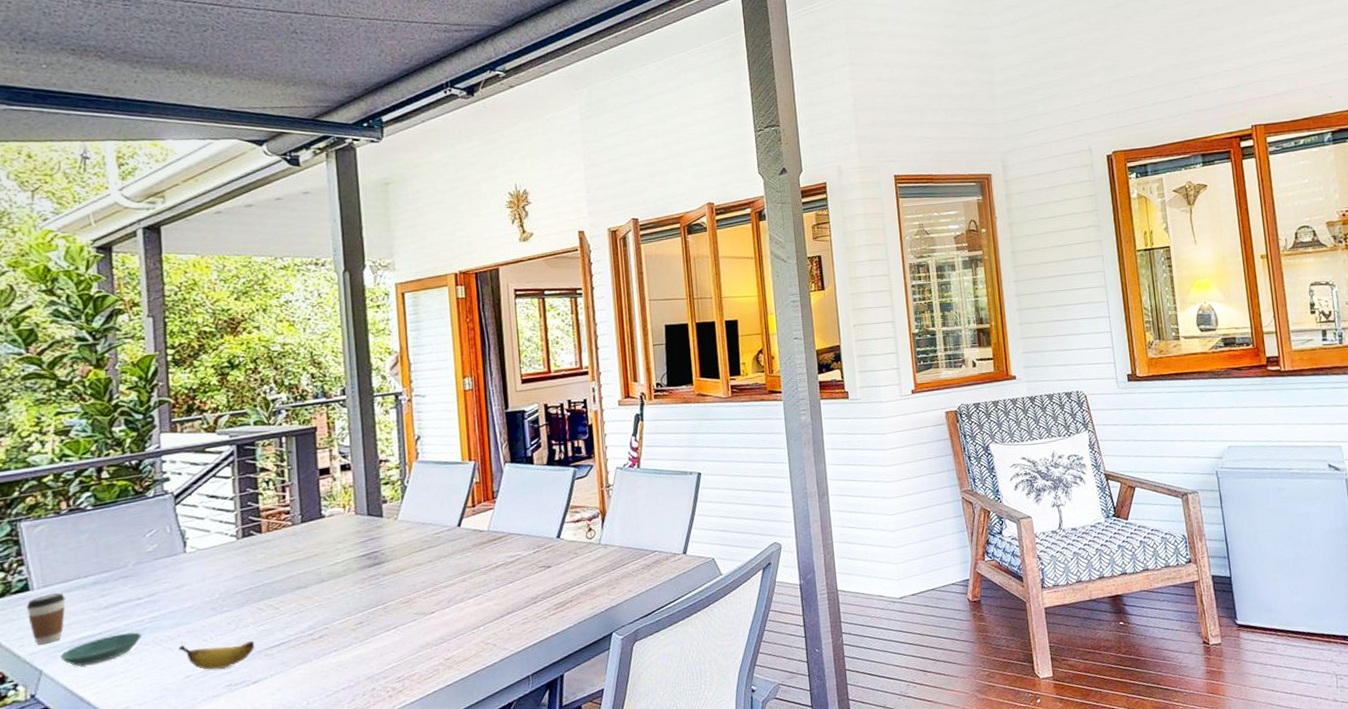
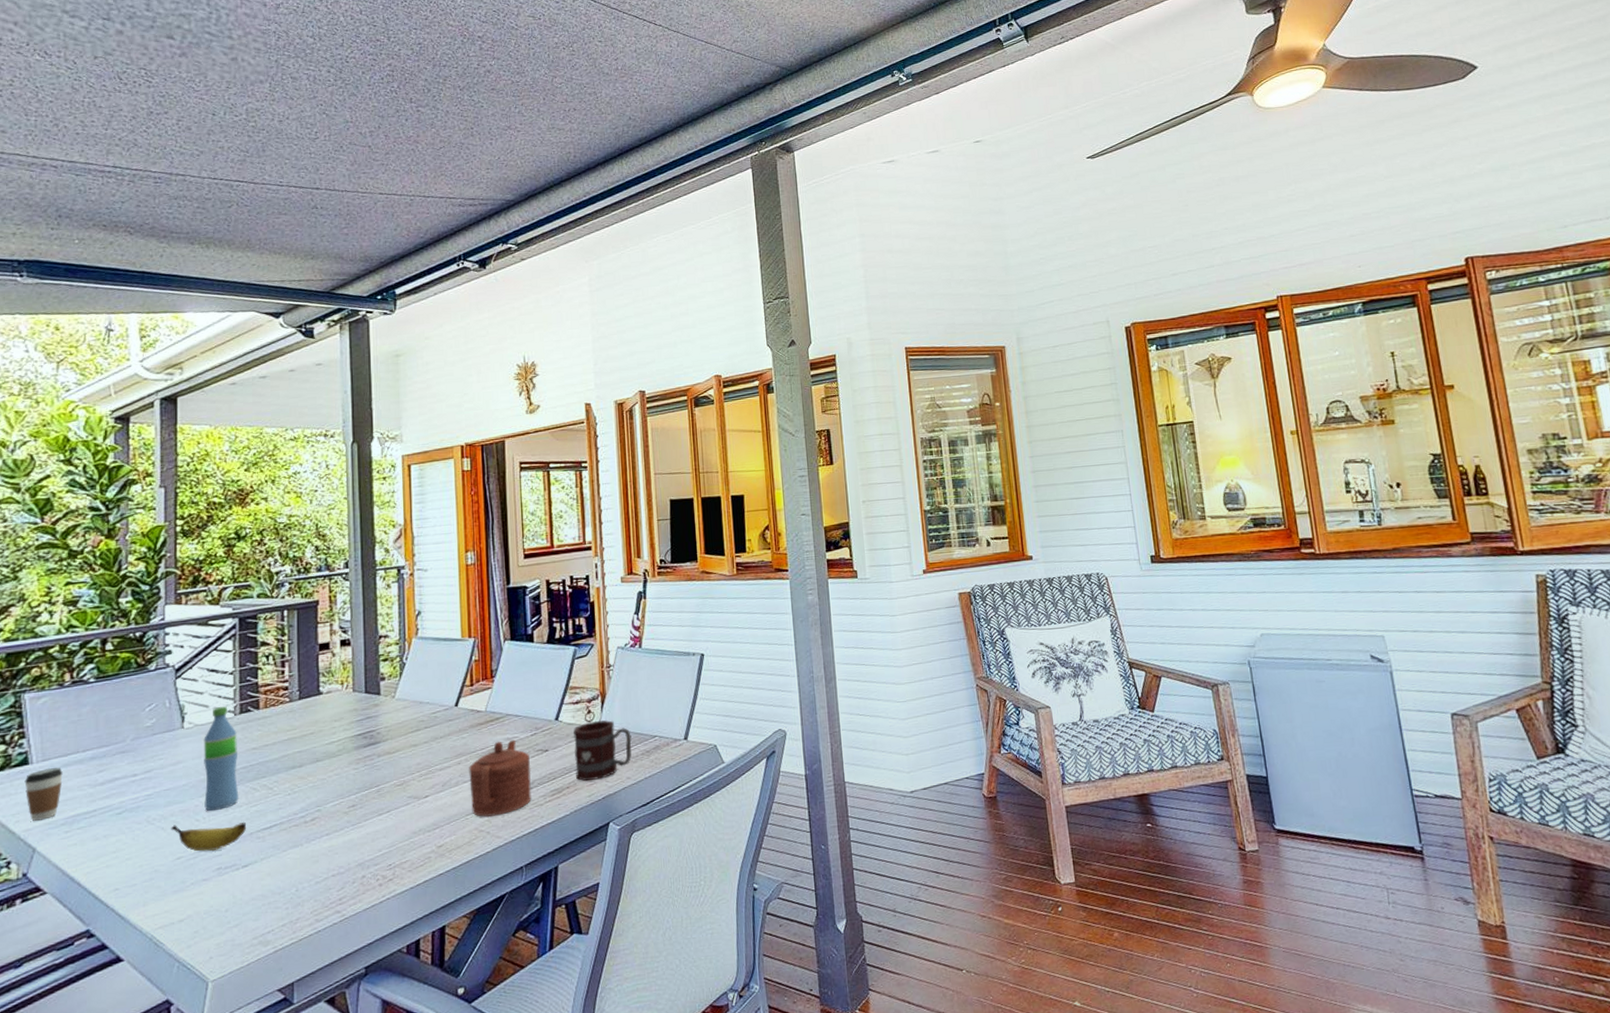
saucer: present [60,632,141,667] -> none [54,810,135,845]
water bottle: none [207,531,246,631] -> present [204,707,239,811]
teapot: none [473,557,536,631] -> present [469,739,532,818]
mug: none [575,537,632,594] -> present [574,720,632,781]

